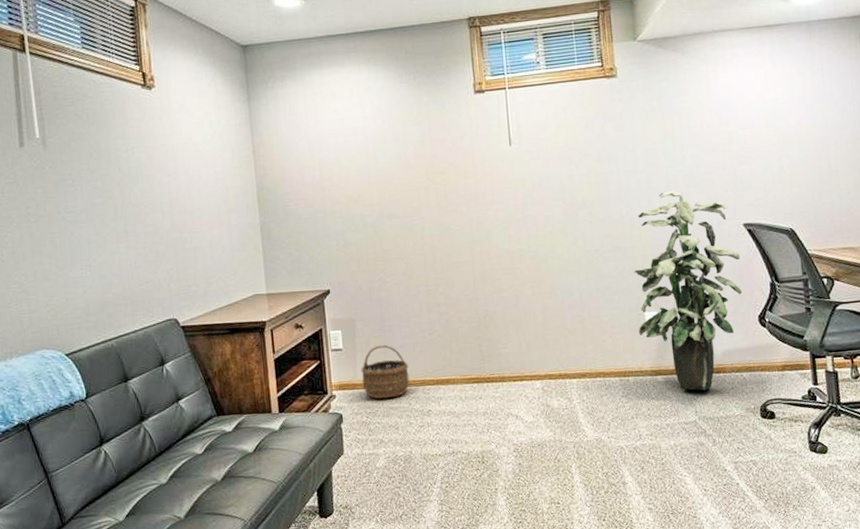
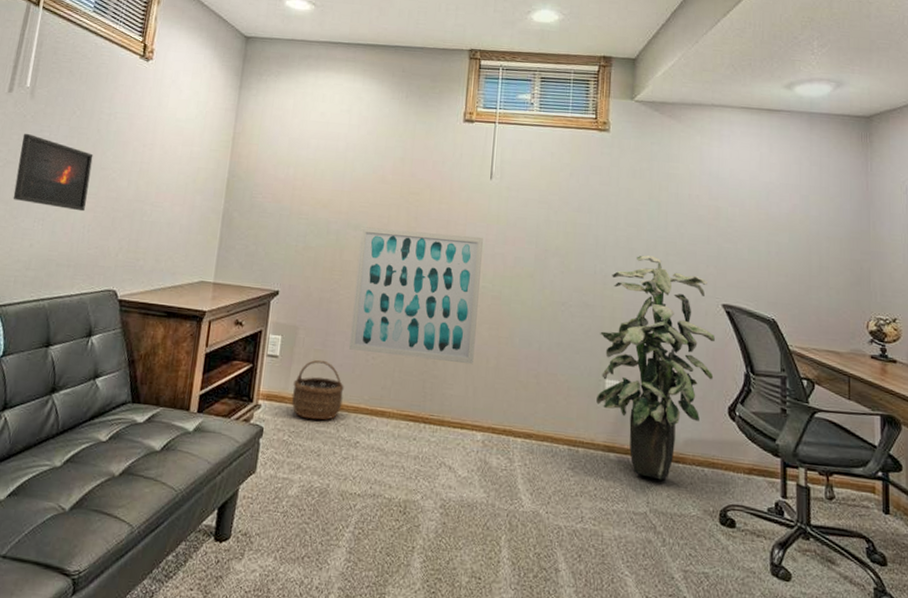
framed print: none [46,184,127,252] -> present [13,133,94,212]
wall art: none [395,203,522,331] -> present [349,226,483,365]

